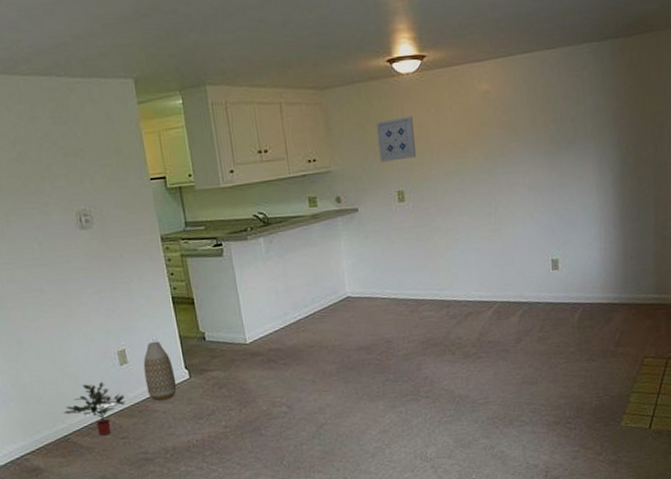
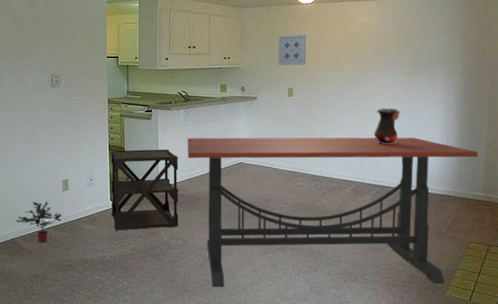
vase: present [143,341,177,401] -> none [79,176,102,222]
storage shelf: none [175,292,279,406] -> present [110,149,179,231]
dining table: none [274,235,645,458] -> present [187,137,478,287]
vase: none [513,201,545,249] -> present [373,108,400,144]

